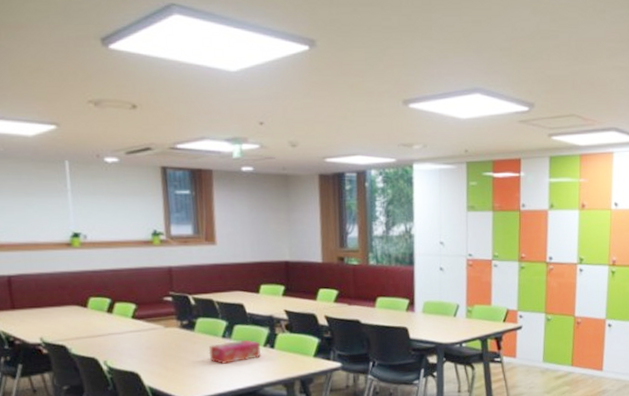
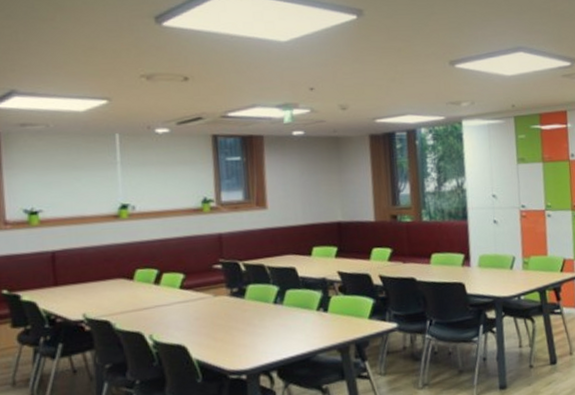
tissue box: present [208,340,262,365] -> none [259,304,315,332]

